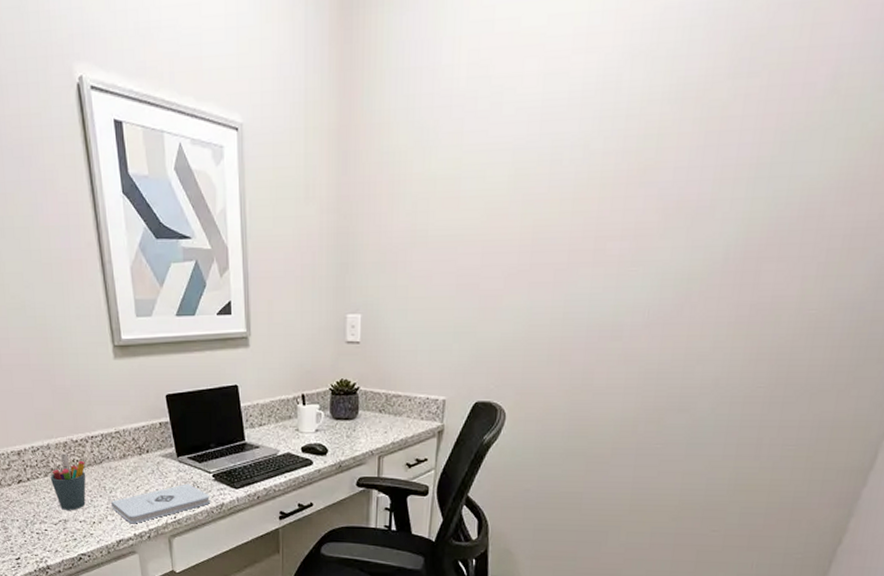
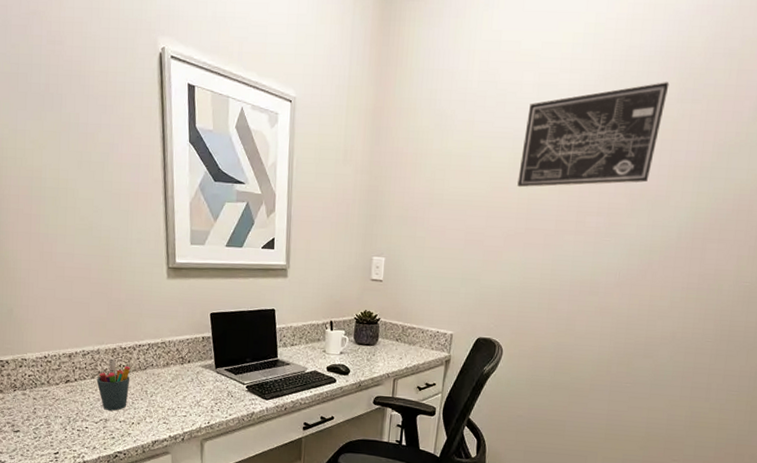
notepad: present [110,483,210,524] -> none [150,392,242,427]
wall art: none [519,52,718,213] -> present [517,82,669,188]

